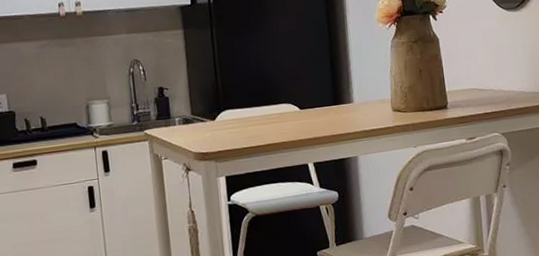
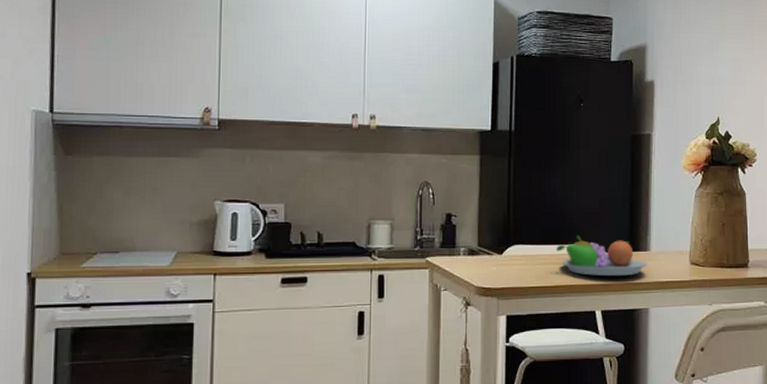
fruit bowl: none [264,94,353,132] -> present [555,234,648,277]

